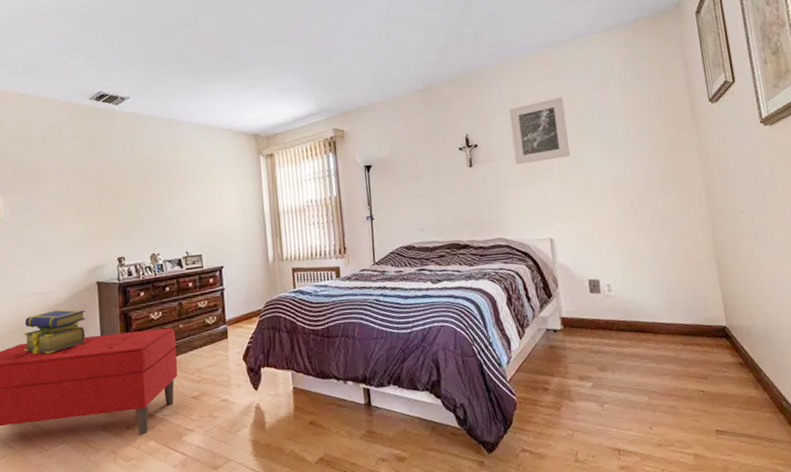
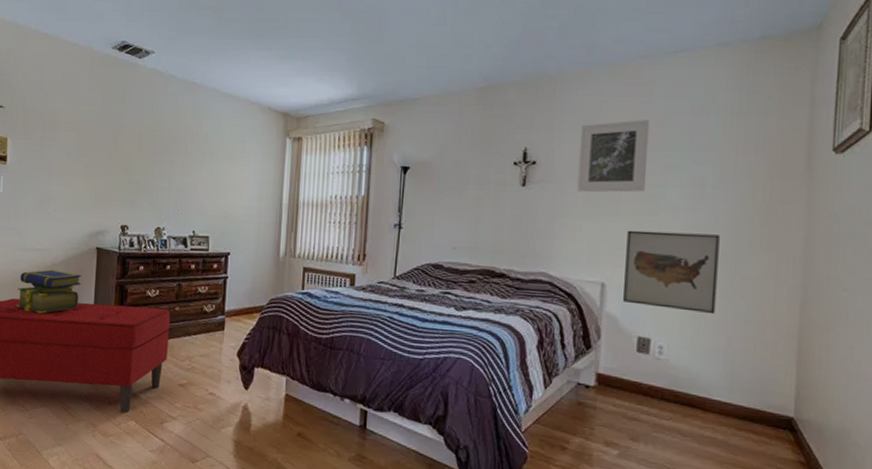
wall art: none [563,183,646,253] -> present [623,230,720,315]

